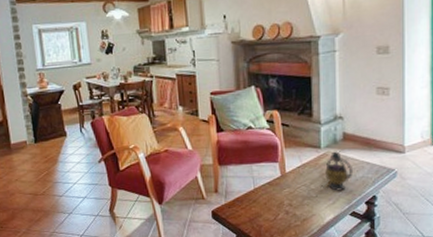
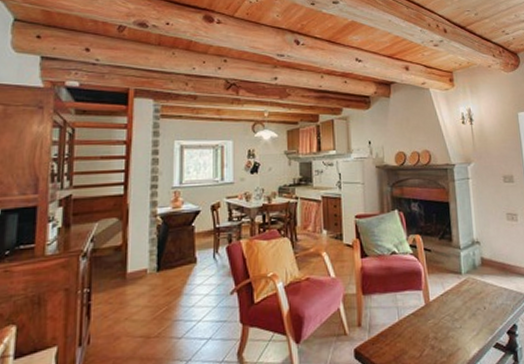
teapot: present [320,151,352,191] -> none [463,277,493,321]

